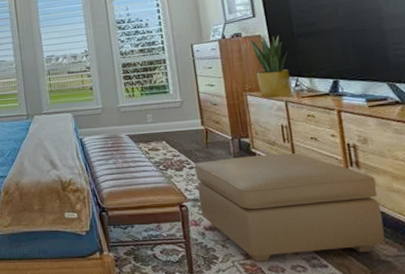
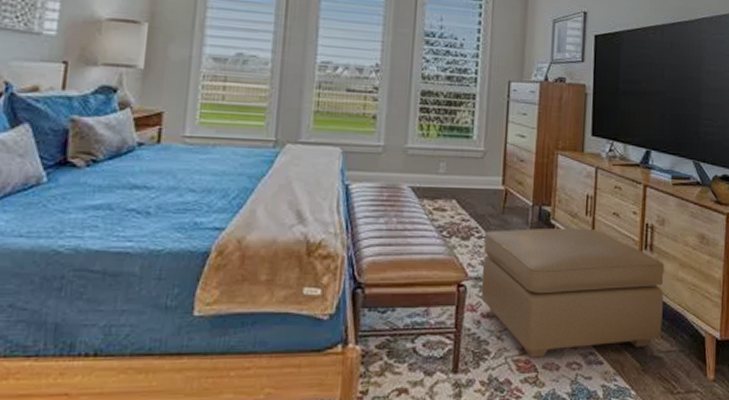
planter: present [250,34,293,99] -> none [572,86,610,162]

